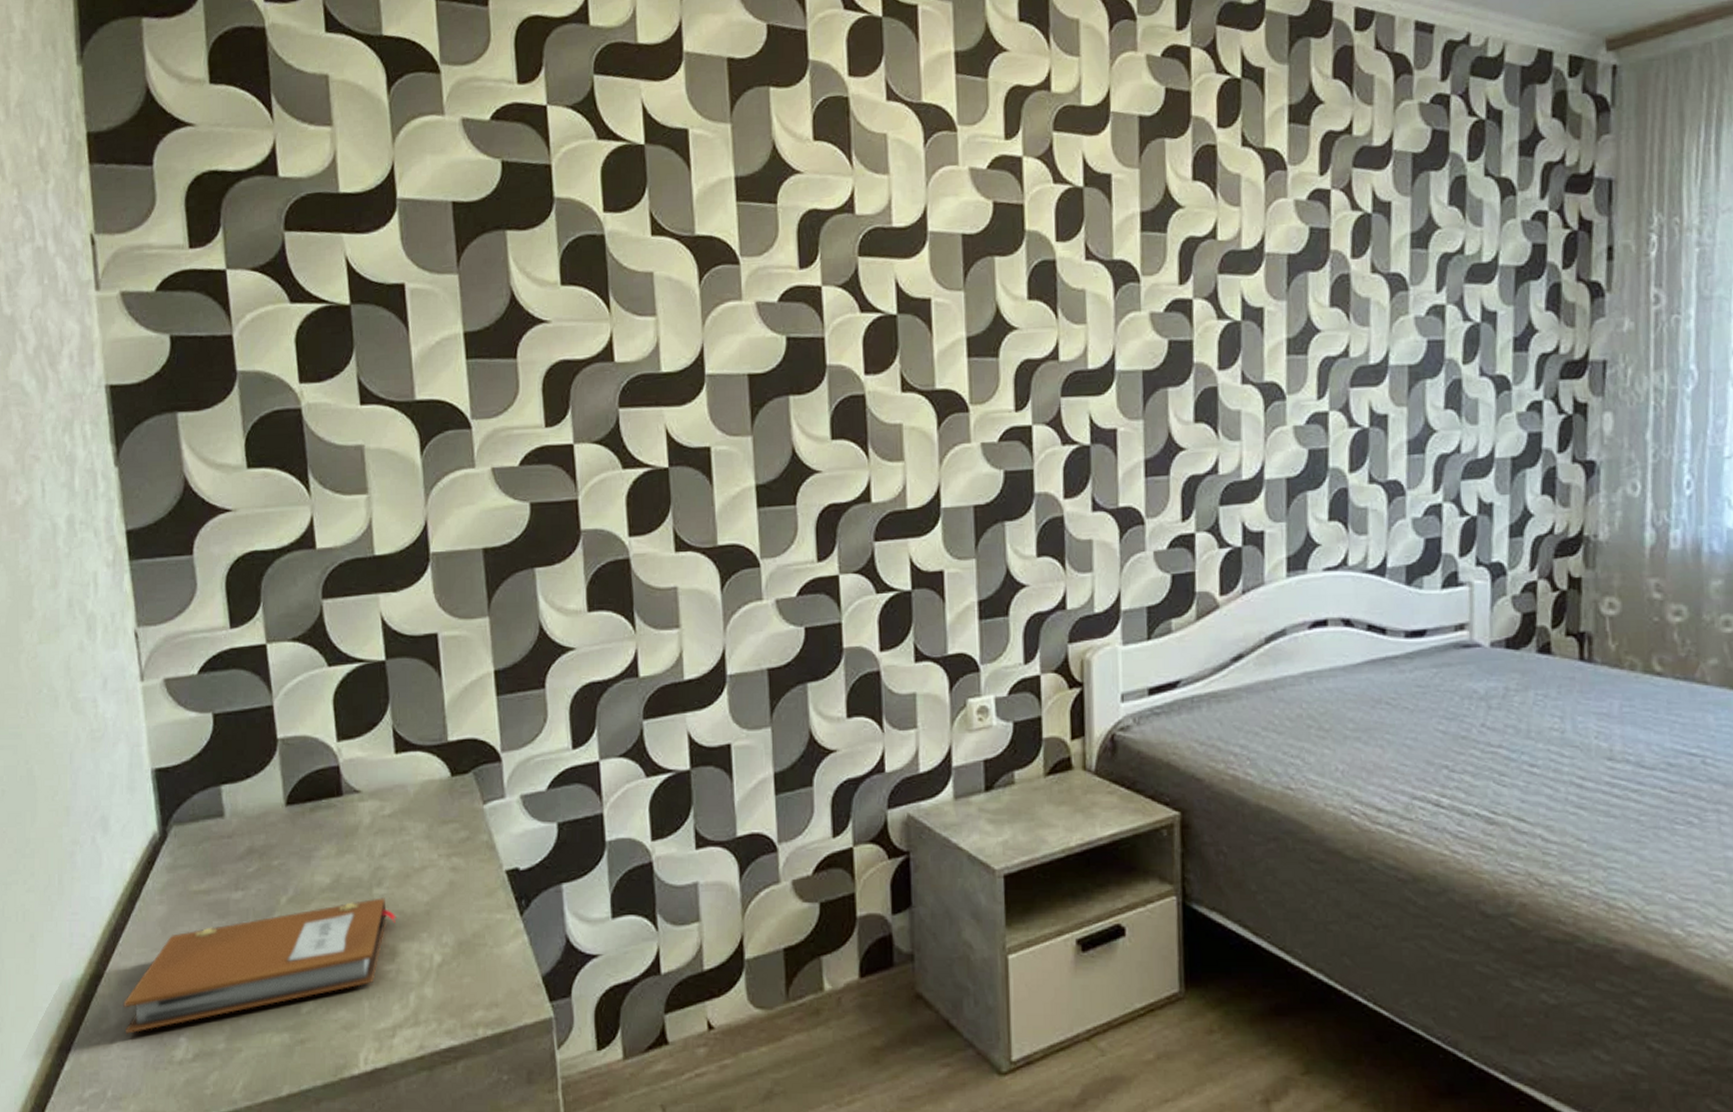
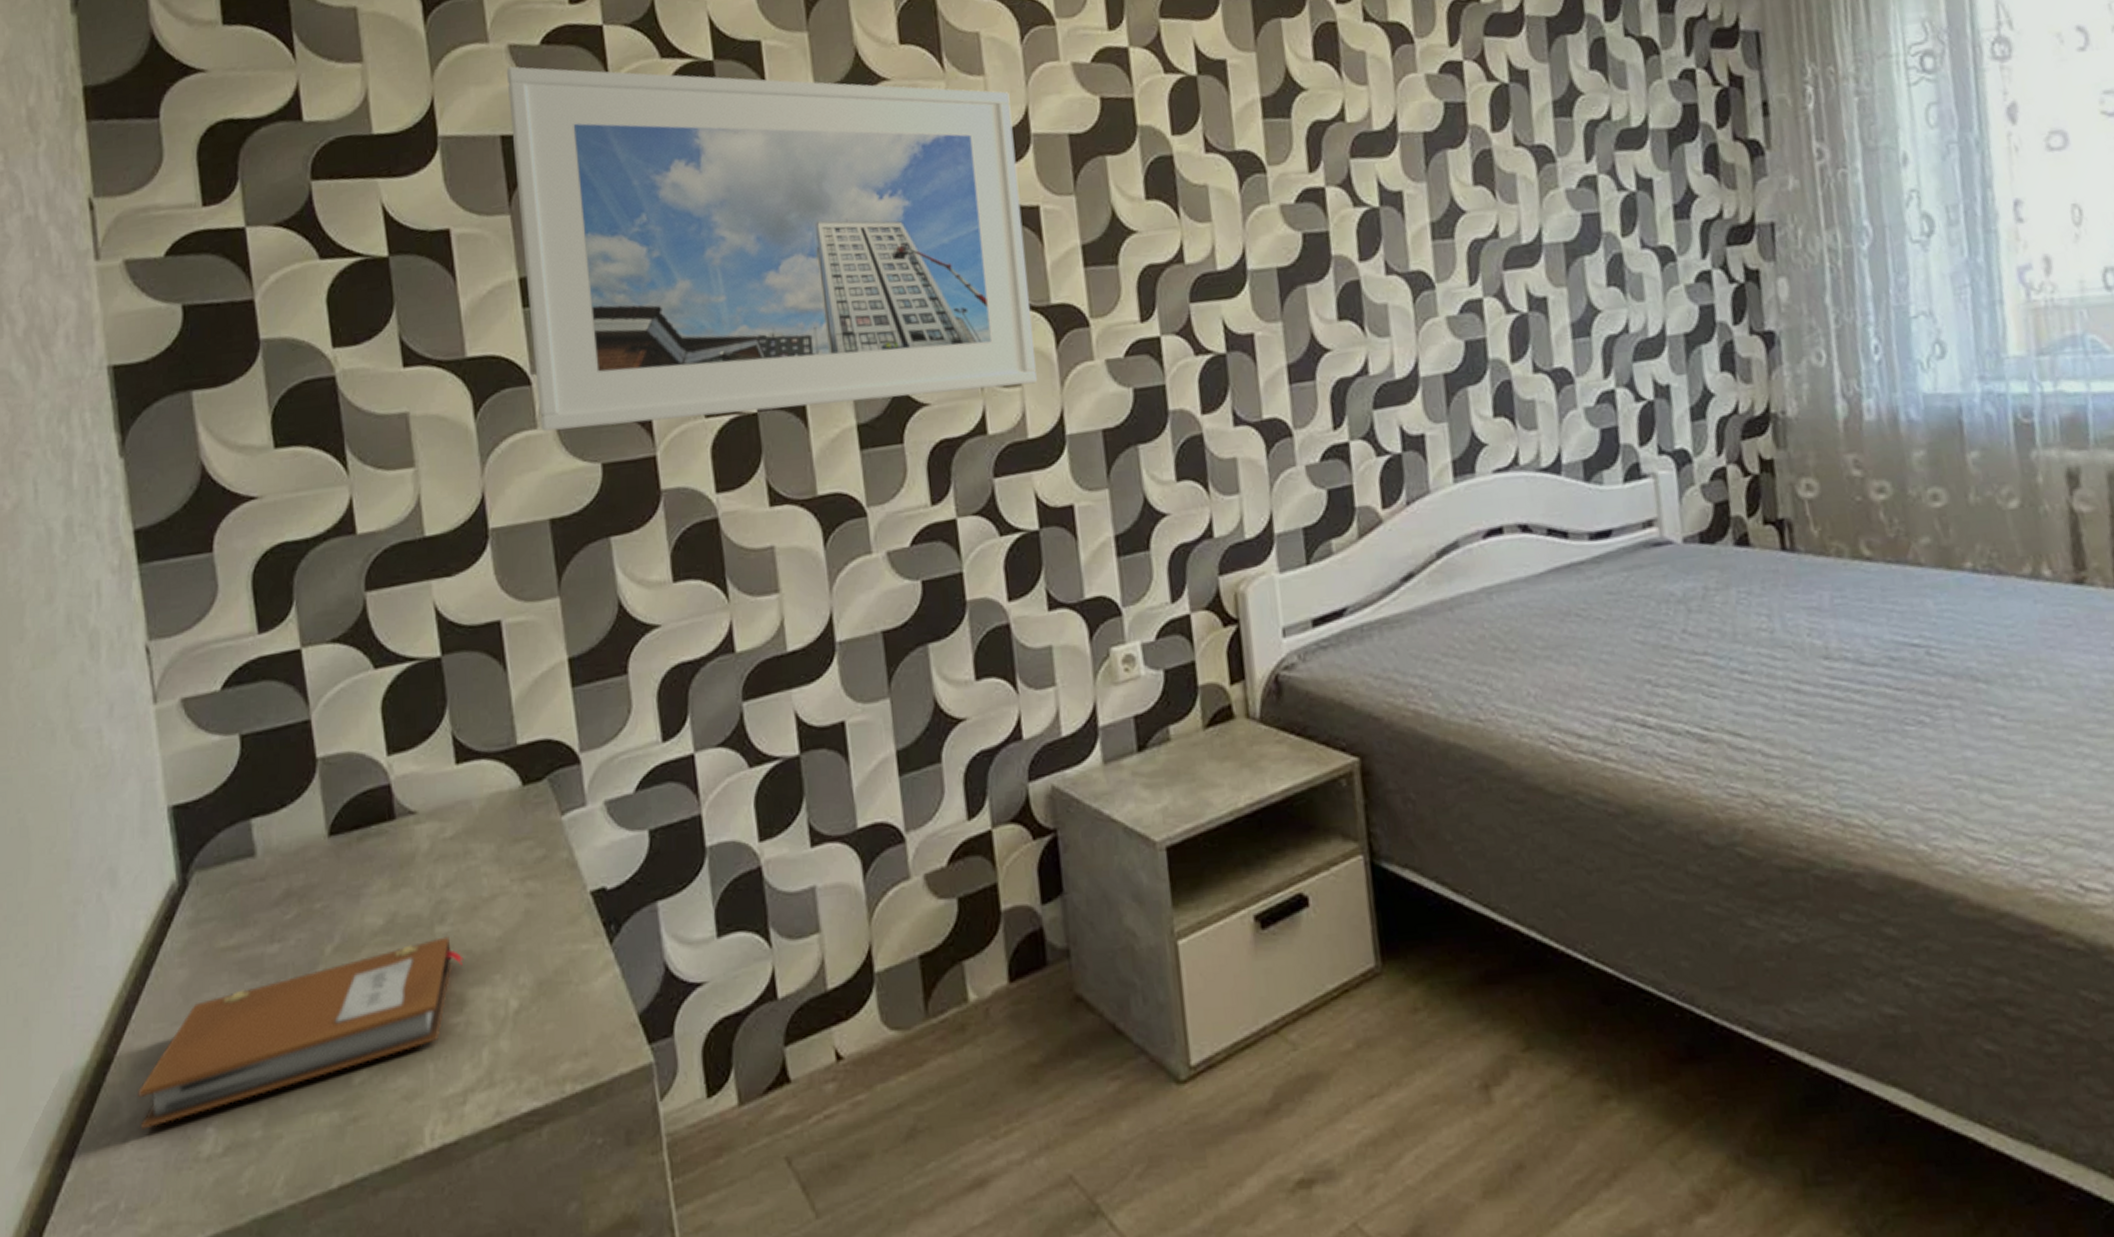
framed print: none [459,138,918,471] -> present [506,66,1037,432]

